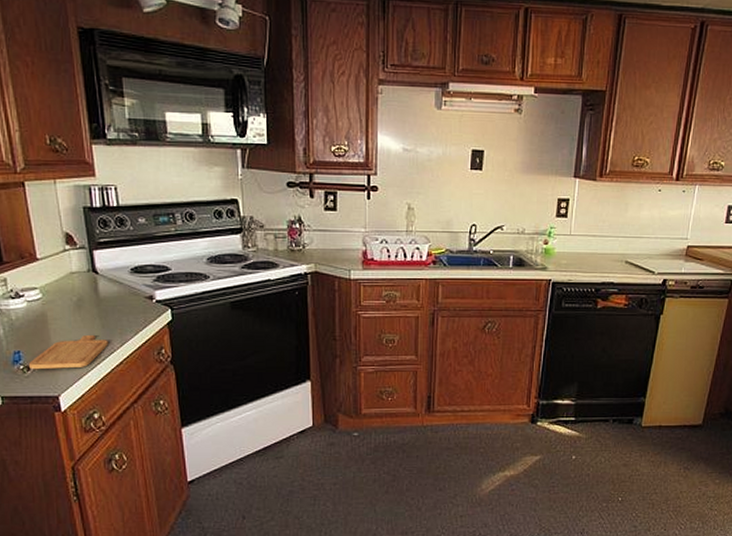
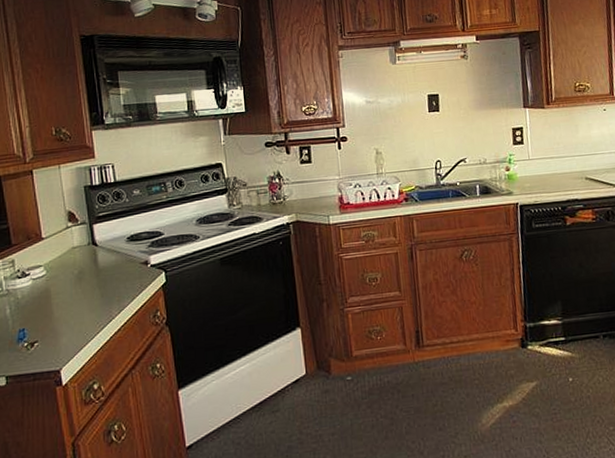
chopping board: present [28,334,108,369] -> none [32,304,107,345]

